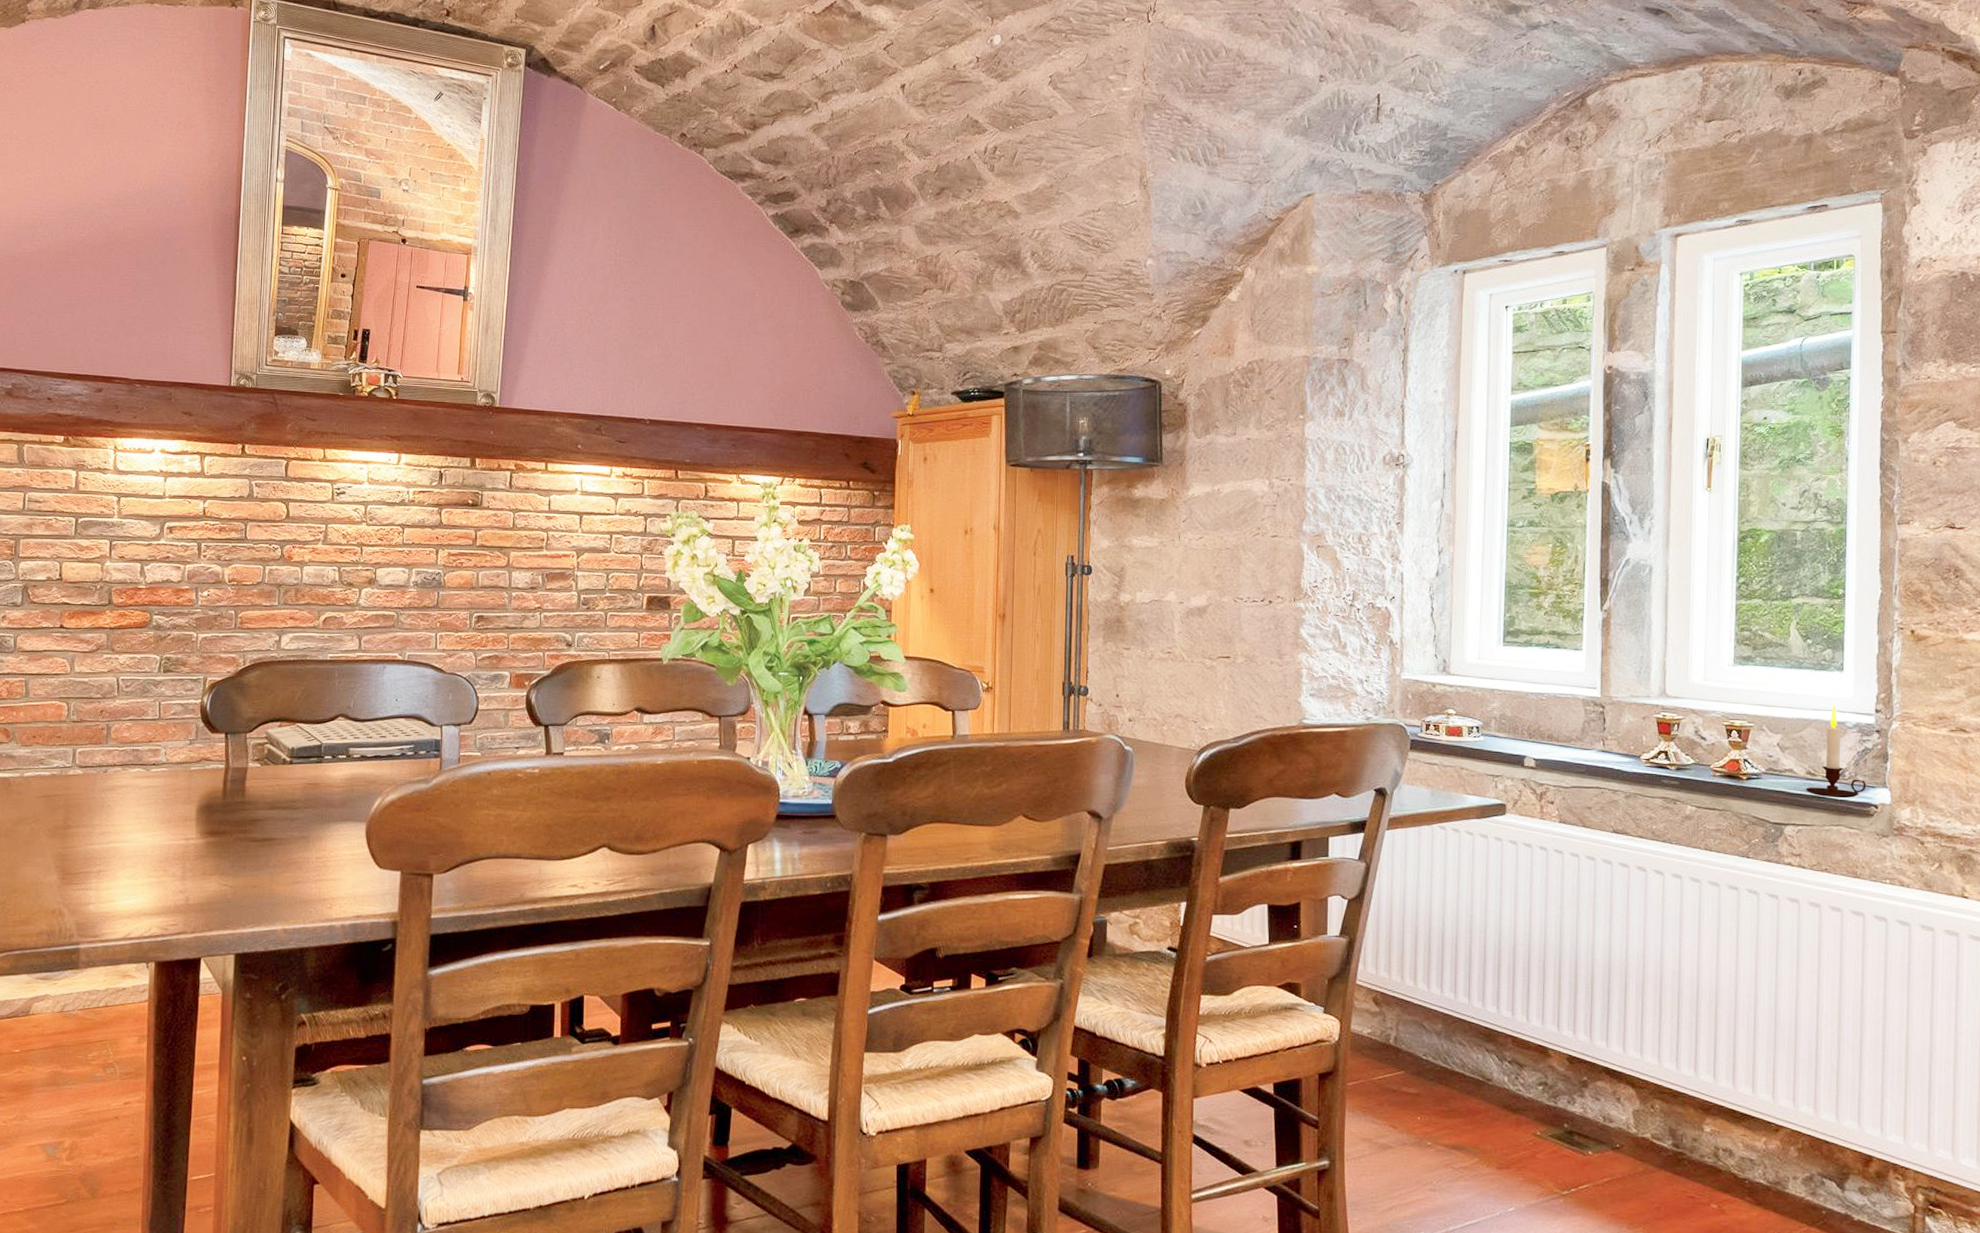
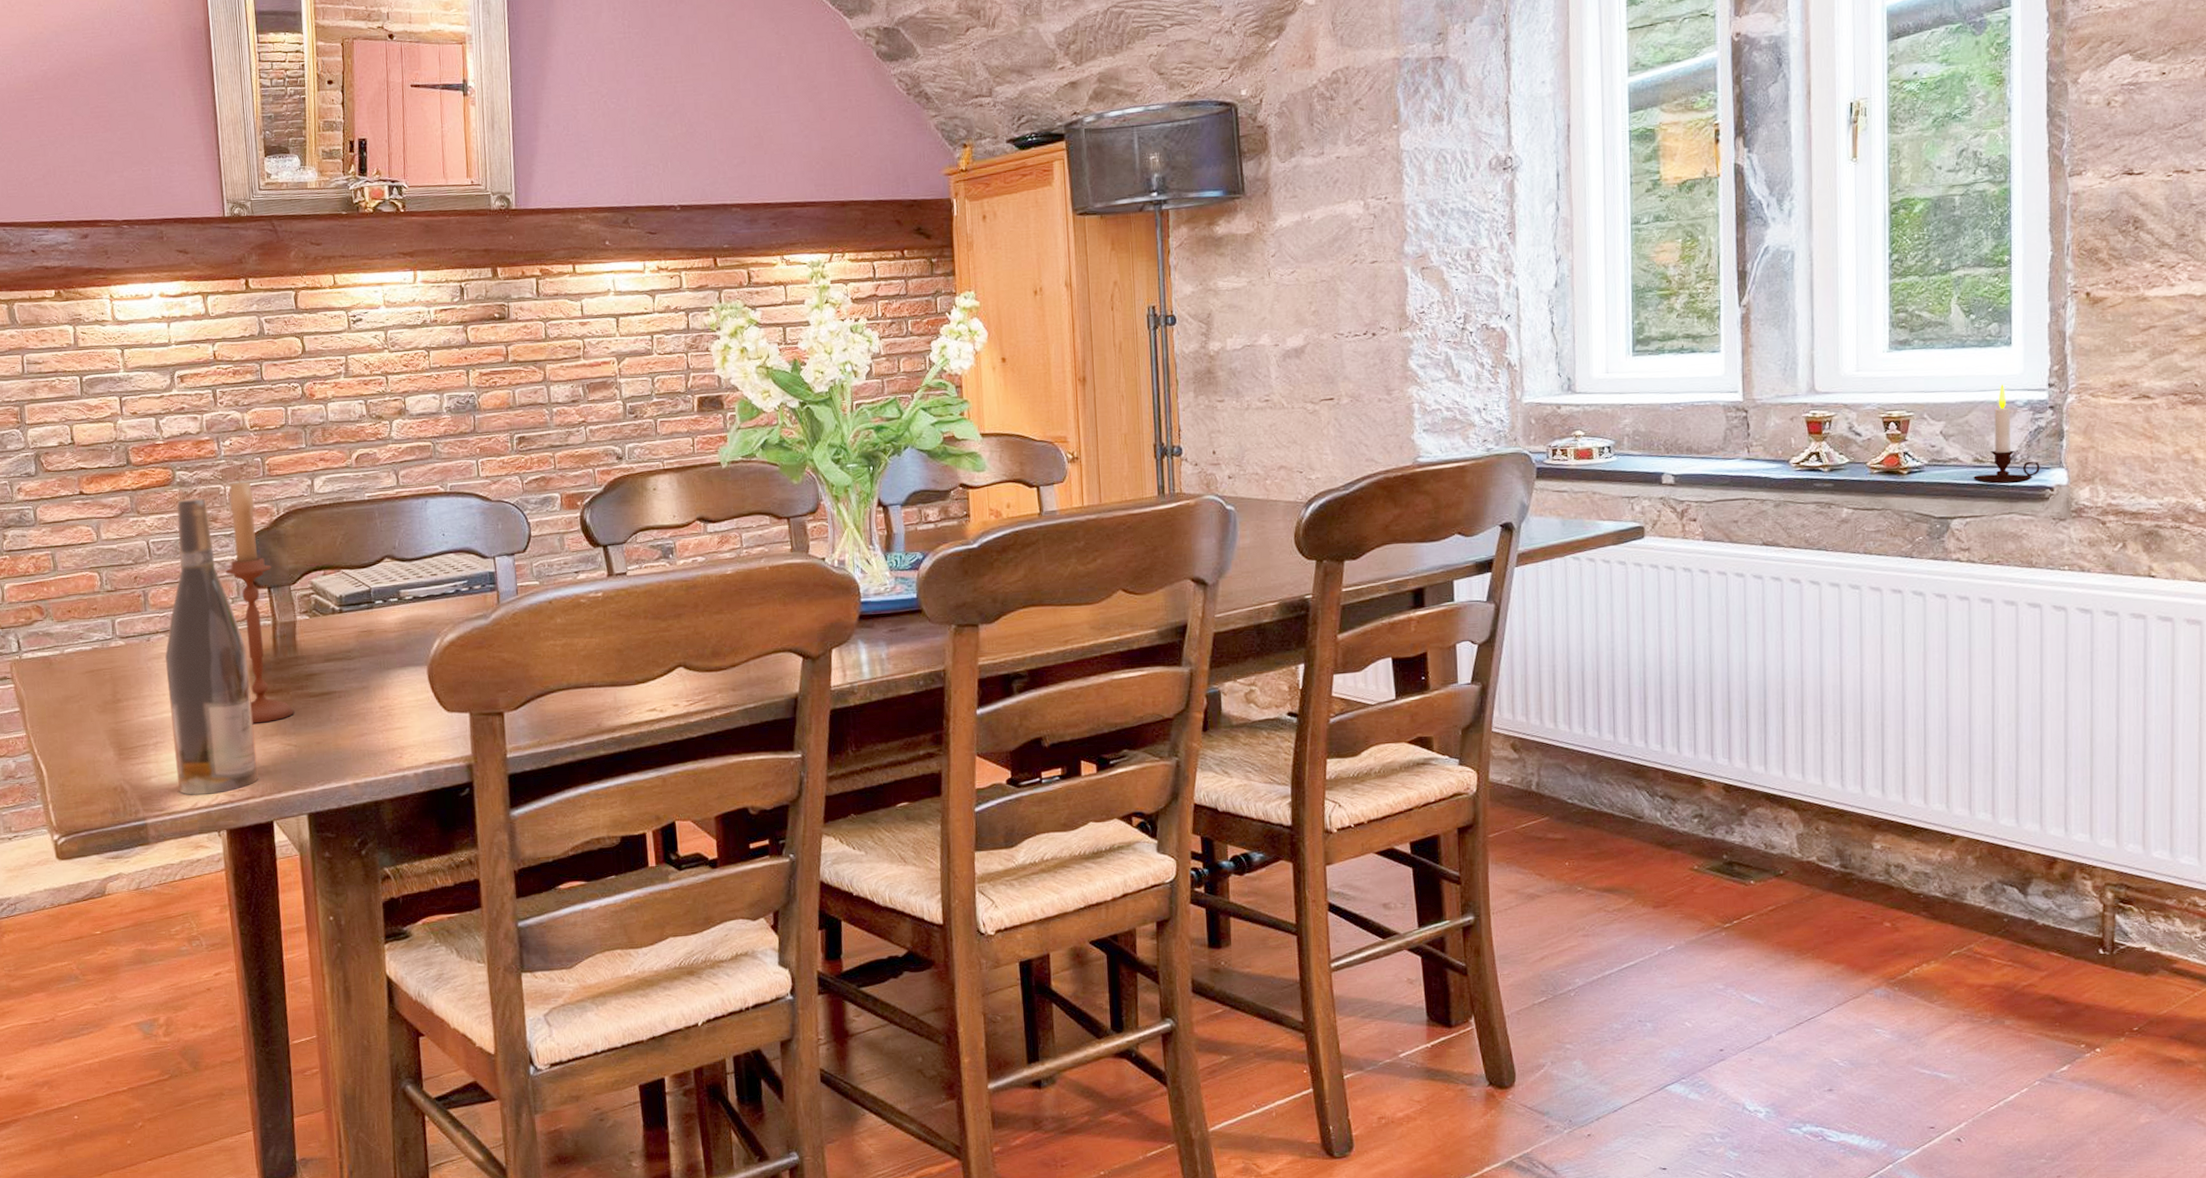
wine bottle: none [114,642,198,926] -> present [164,498,259,795]
candlestick: none [187,625,235,862] -> present [225,475,295,724]

